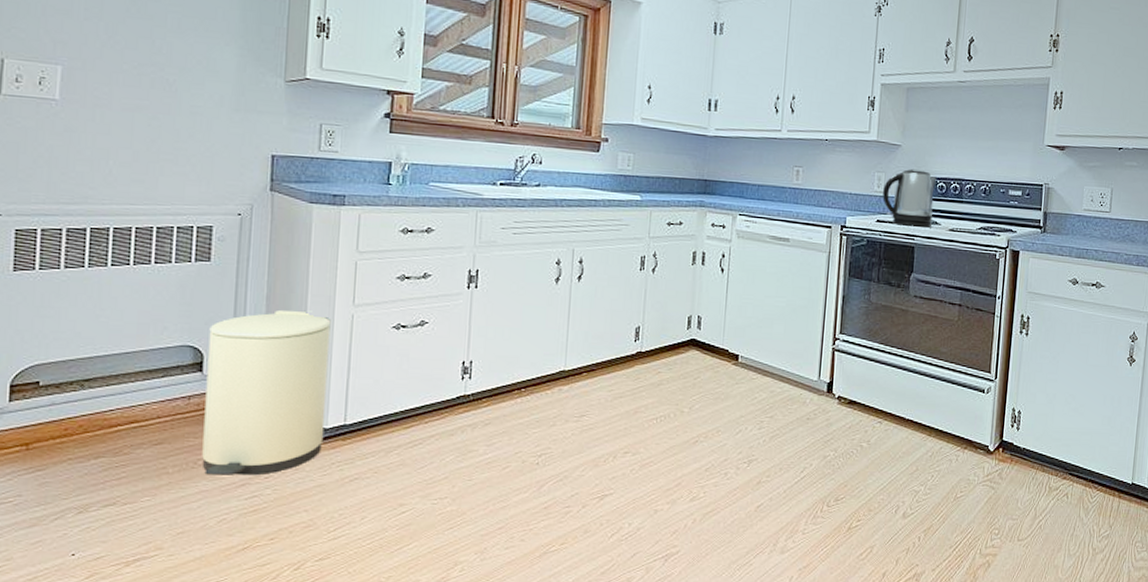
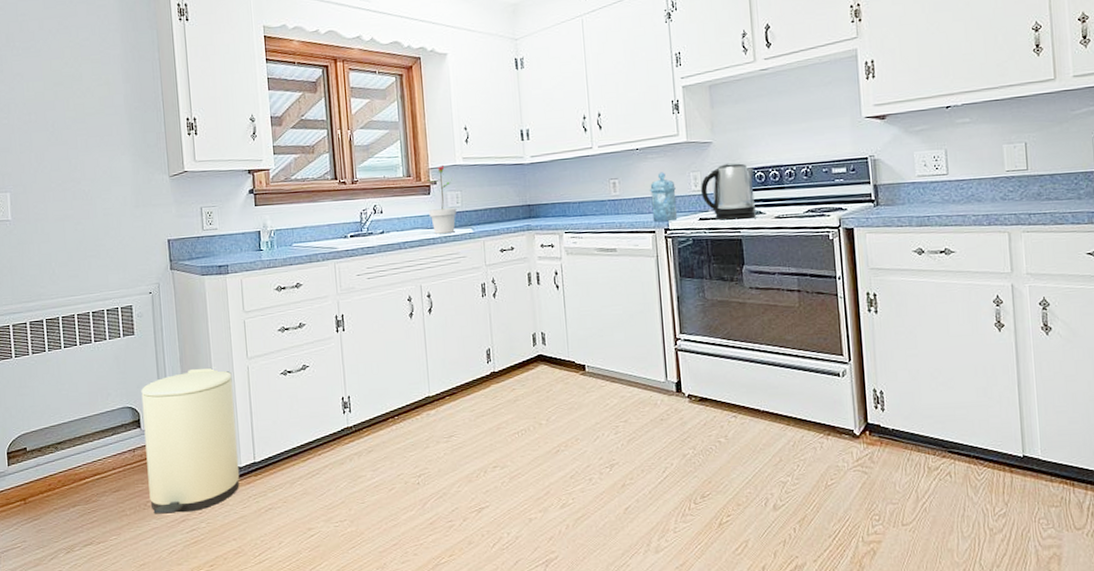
potted flower: none [594,123,627,197] -> present [428,165,457,234]
canister: none [831,167,859,219] -> present [649,172,678,223]

